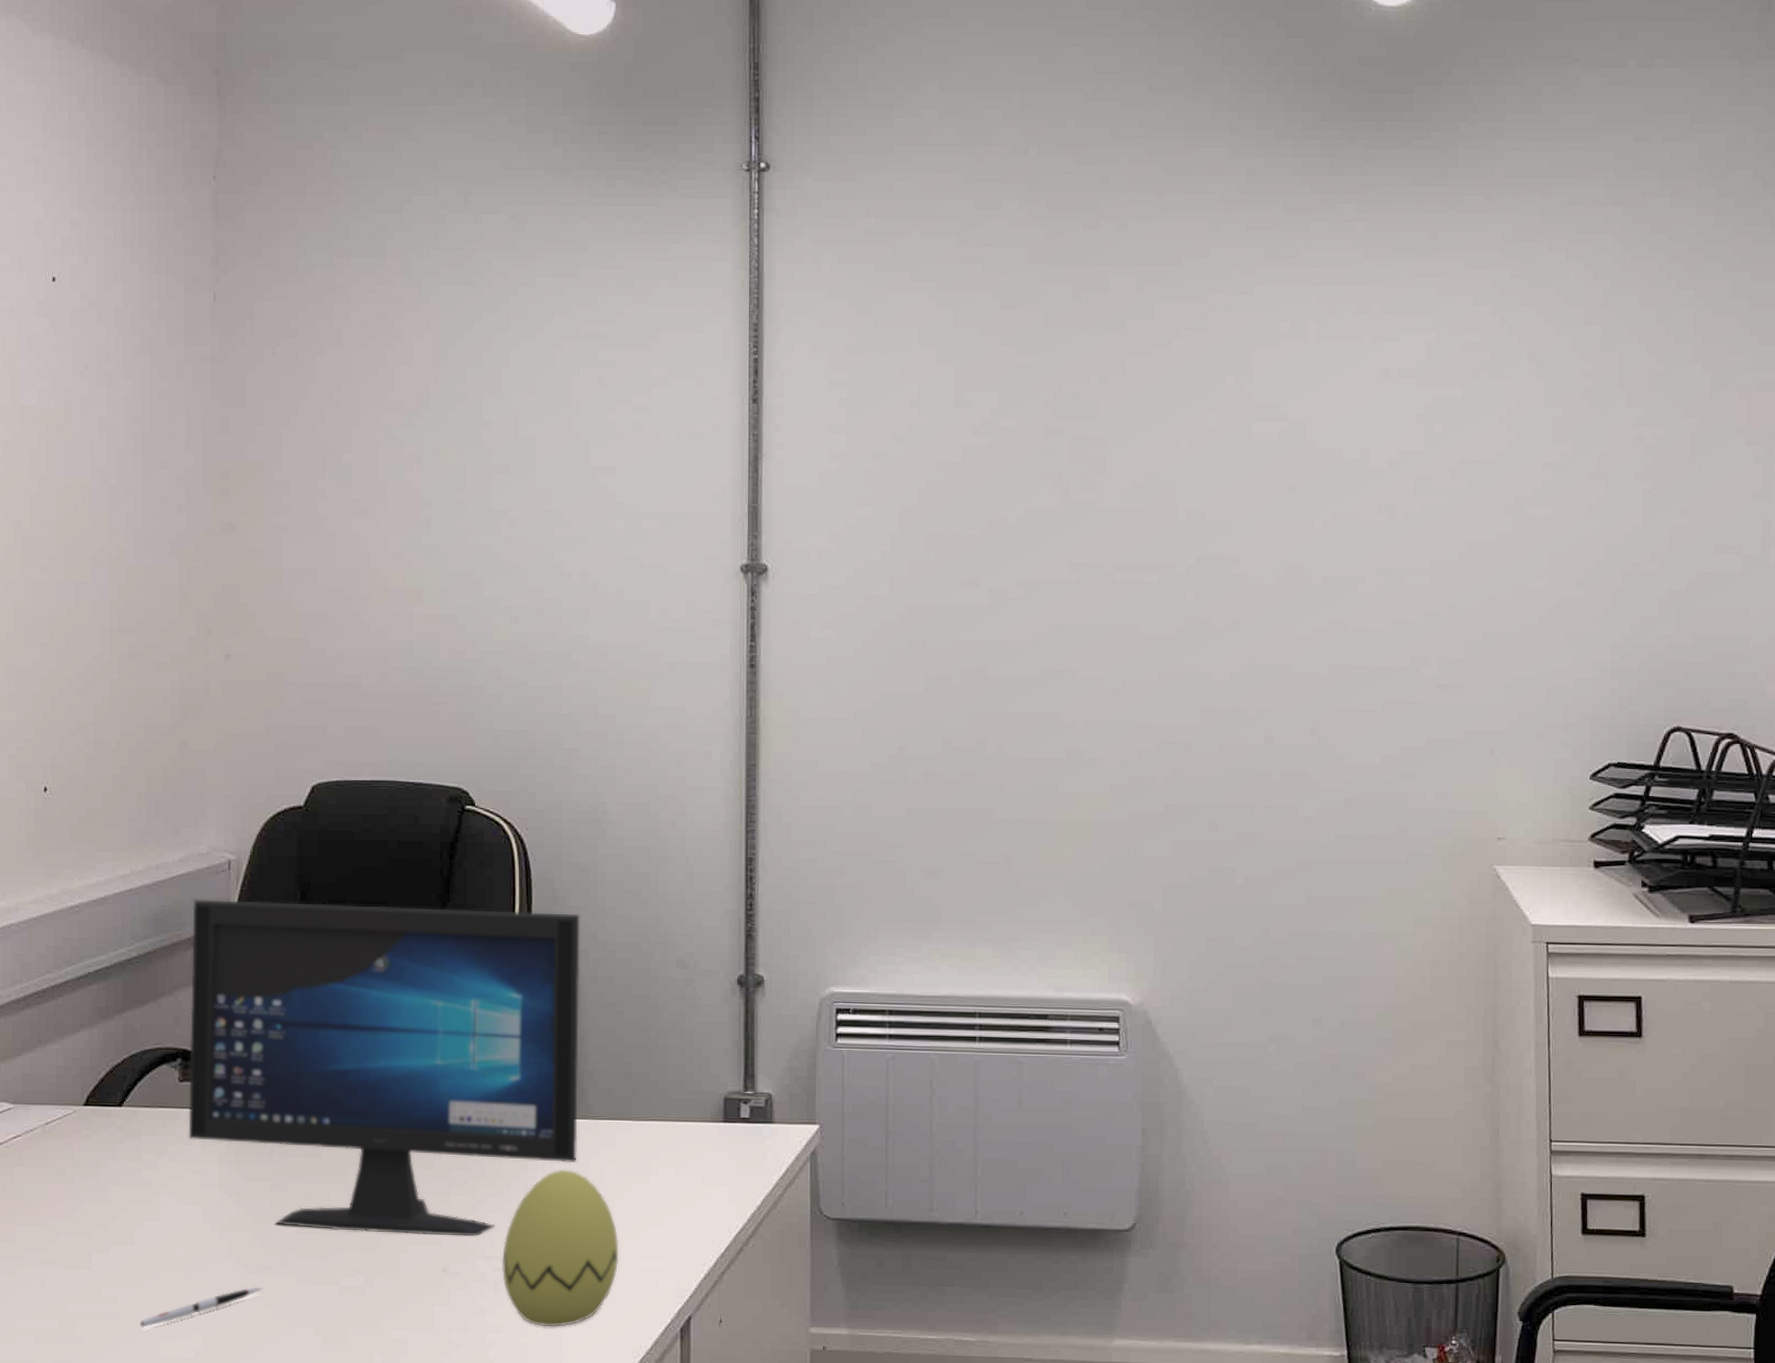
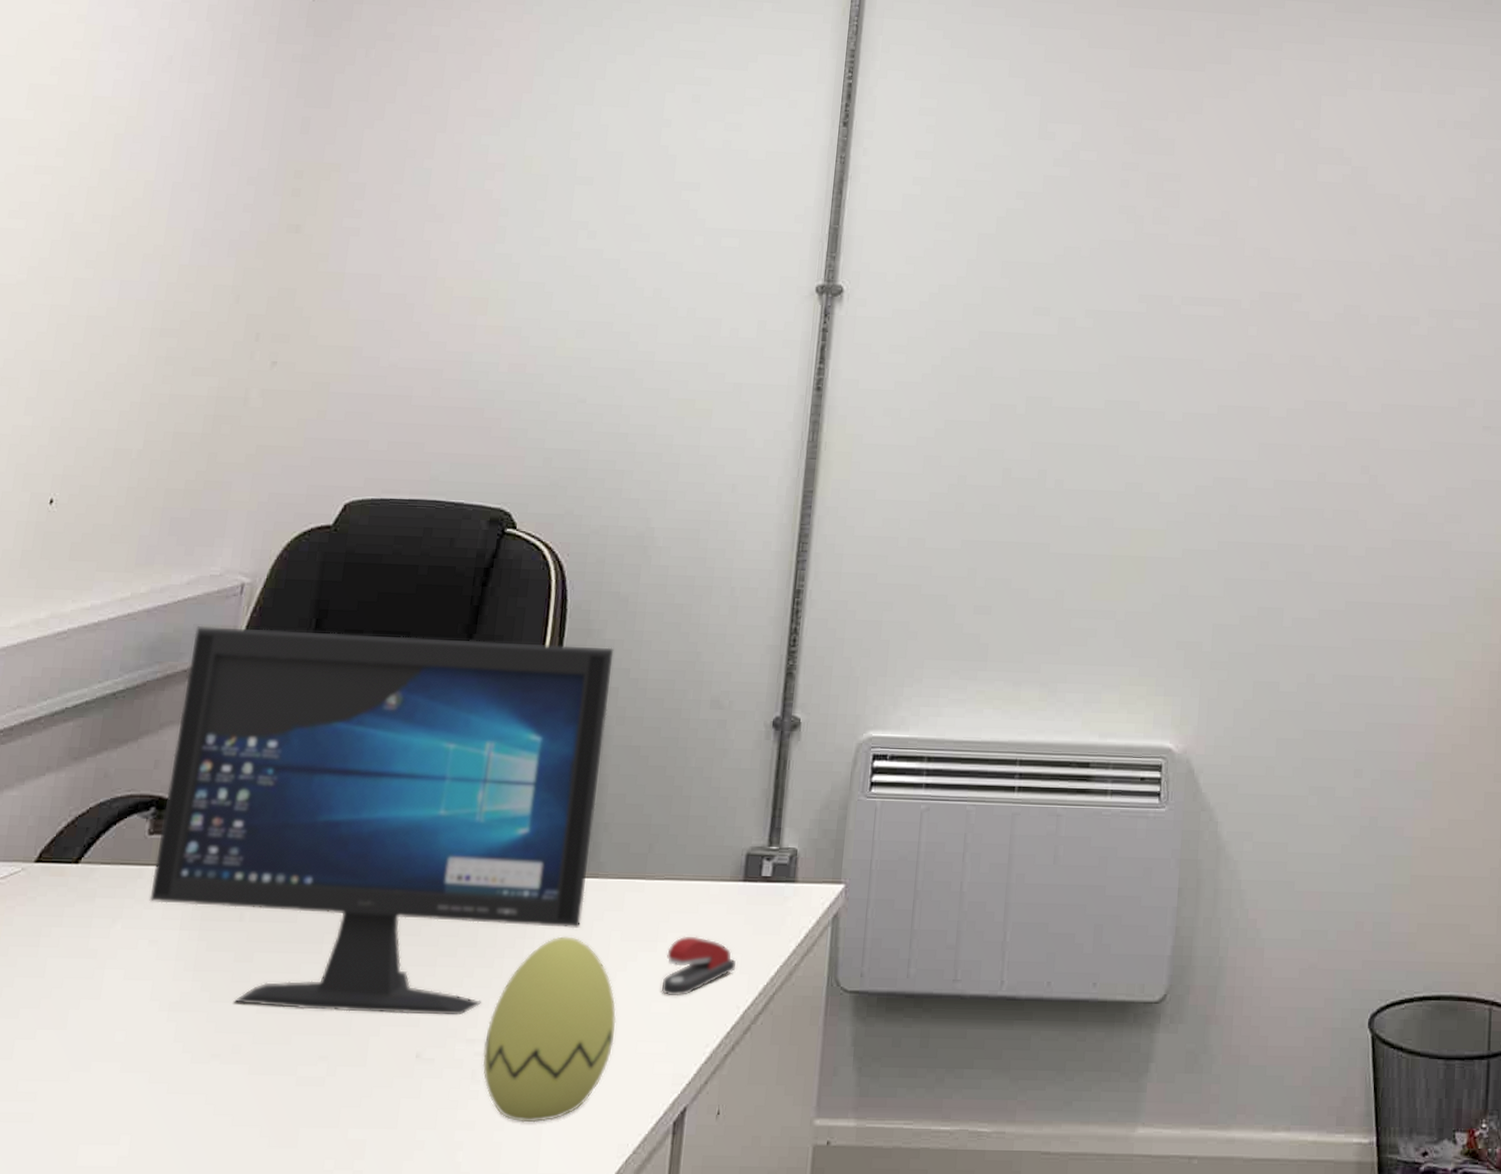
pen: present [139,1287,262,1329] -> none [57,1078,208,1131]
stapler: none [658,1169,723,1222] -> present [662,936,736,997]

